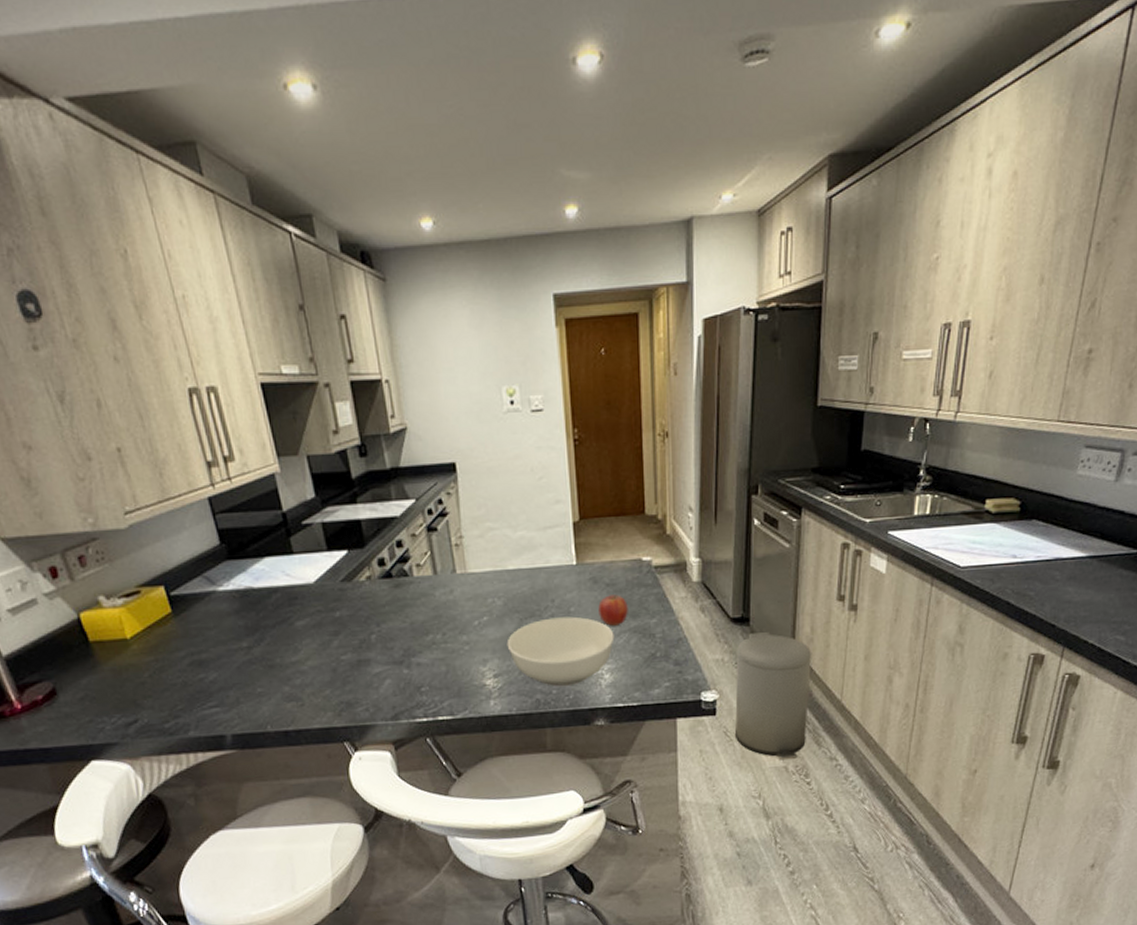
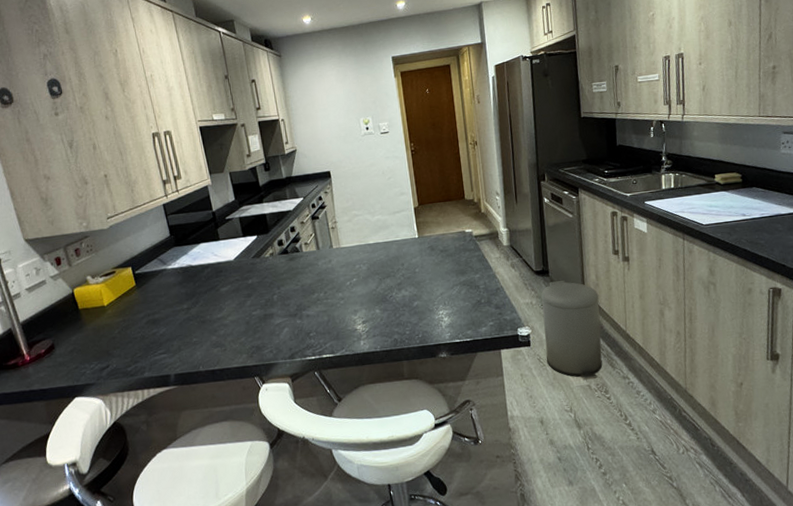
bowl: present [506,616,615,687] -> none [371,275,450,329]
fruit: present [598,594,628,626] -> none [436,258,458,281]

